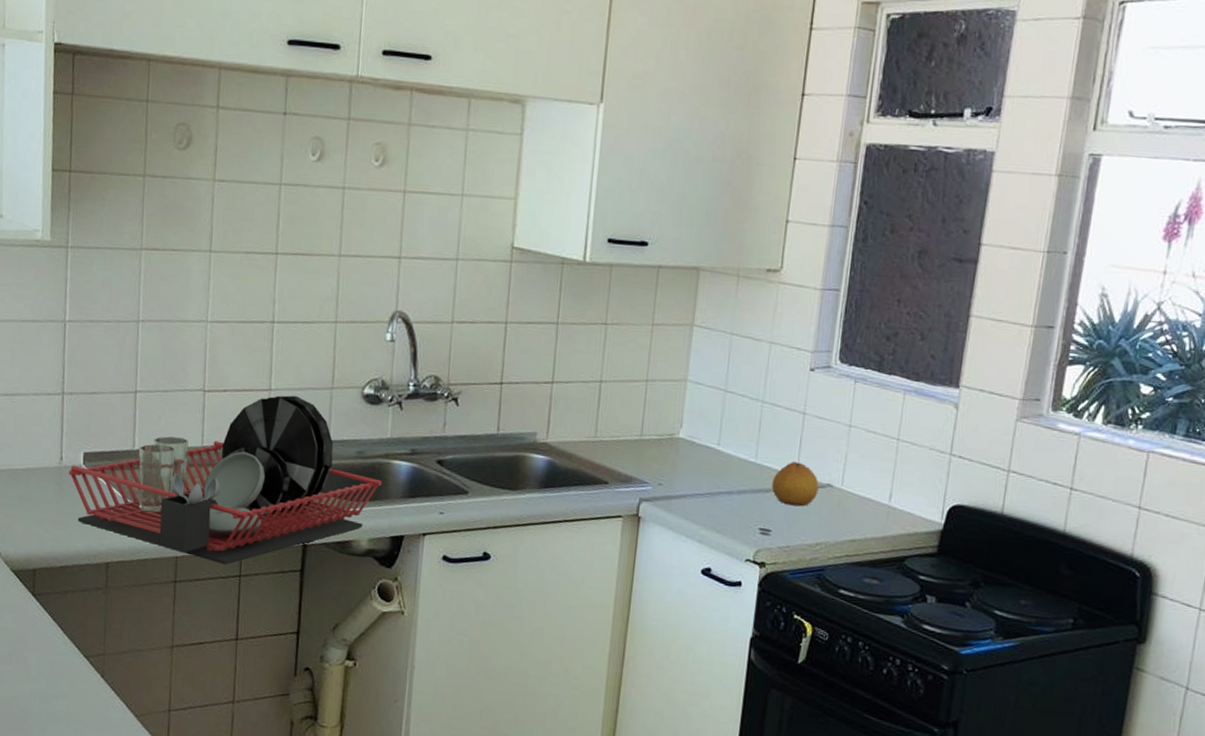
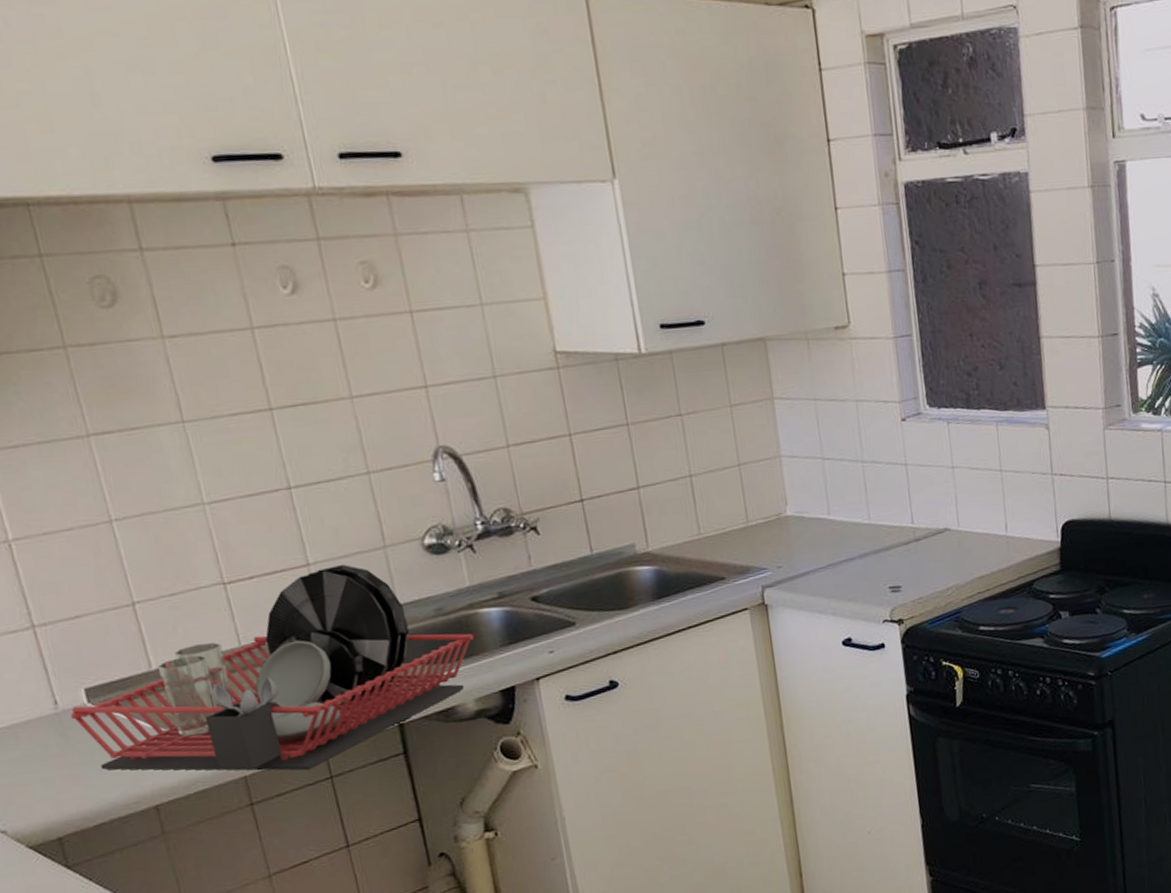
fruit: present [771,461,819,506] -> none [890,513,938,558]

